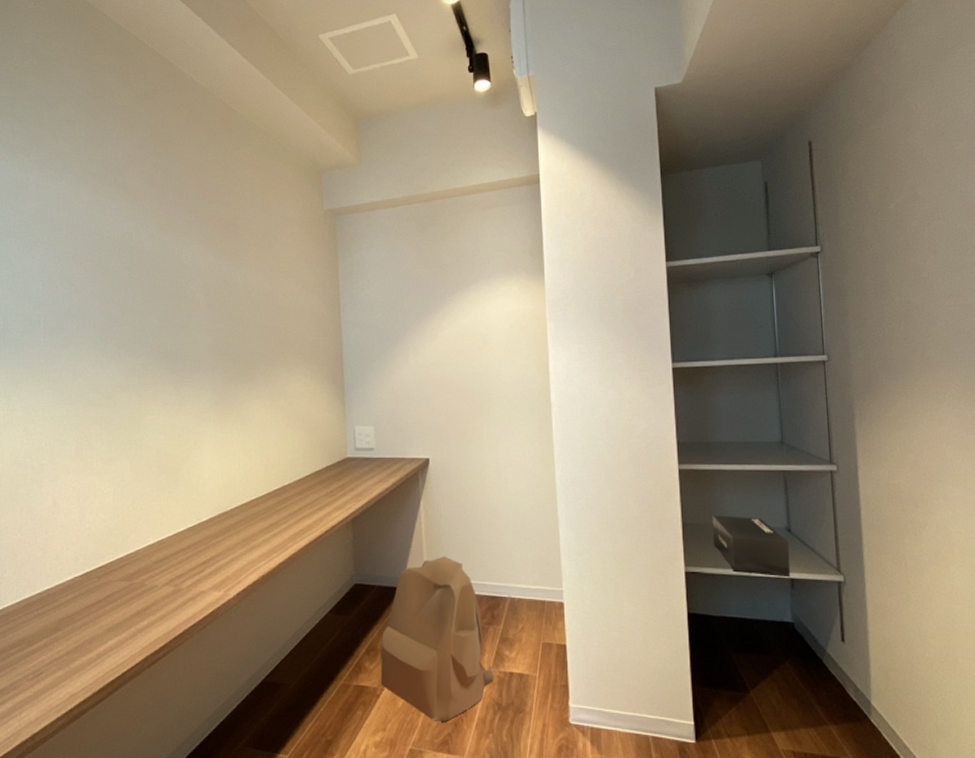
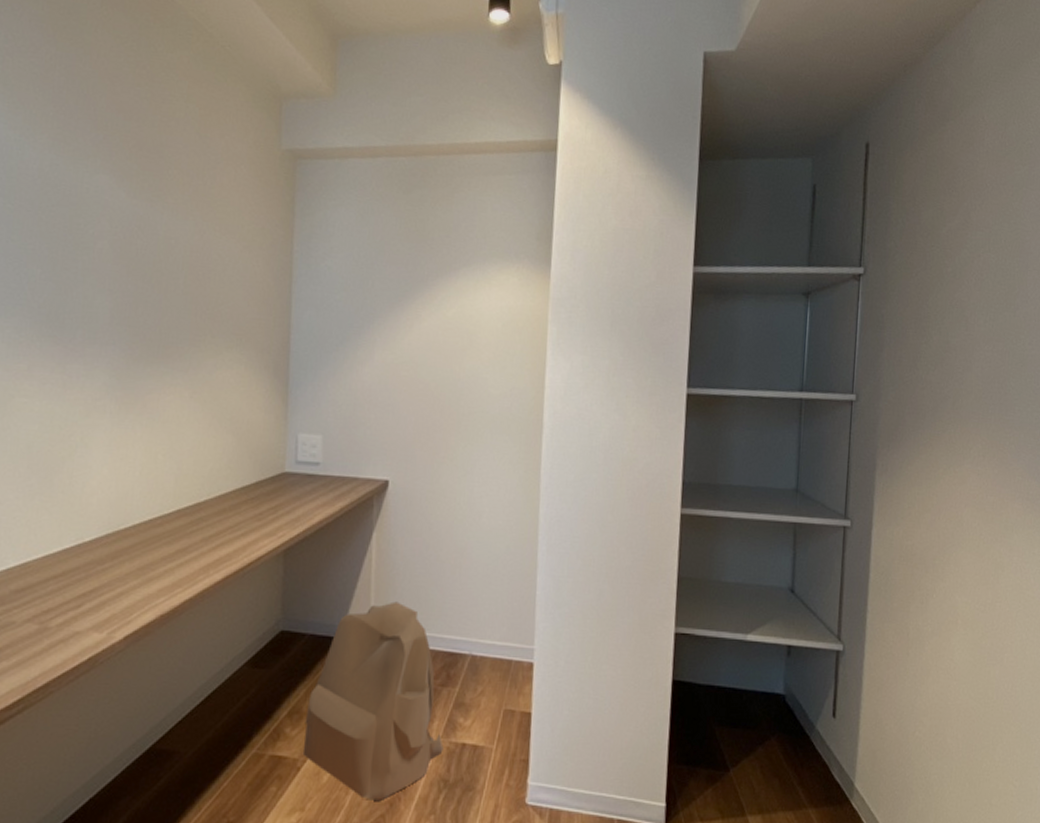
box: present [712,515,791,576] -> none [709,569,791,643]

